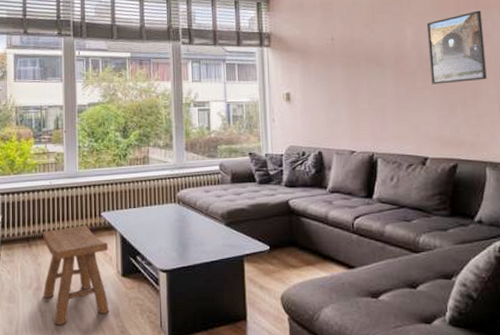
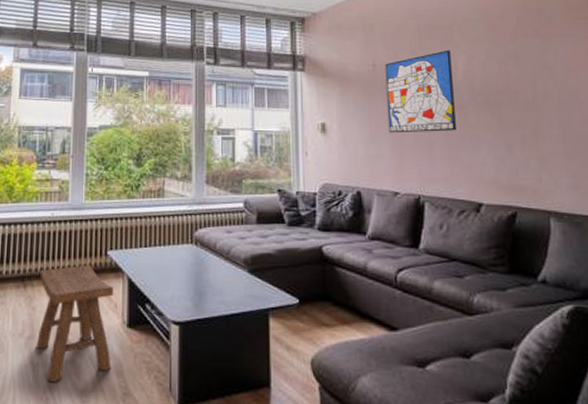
wall art: none [342,22,405,100] -> present [385,50,456,133]
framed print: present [426,10,487,84] -> none [479,39,549,120]

